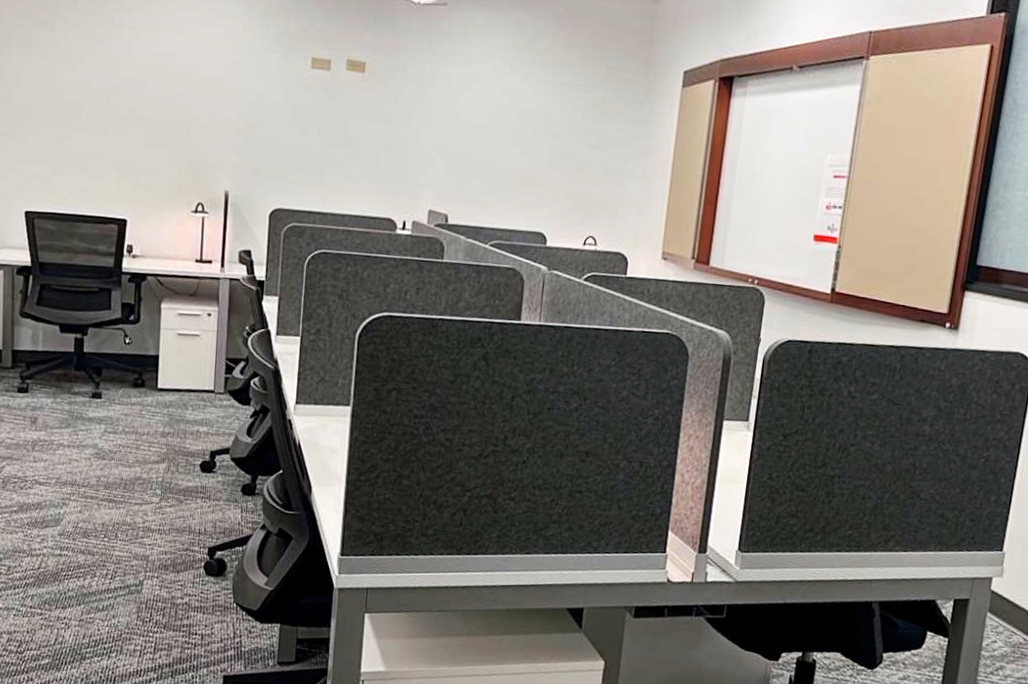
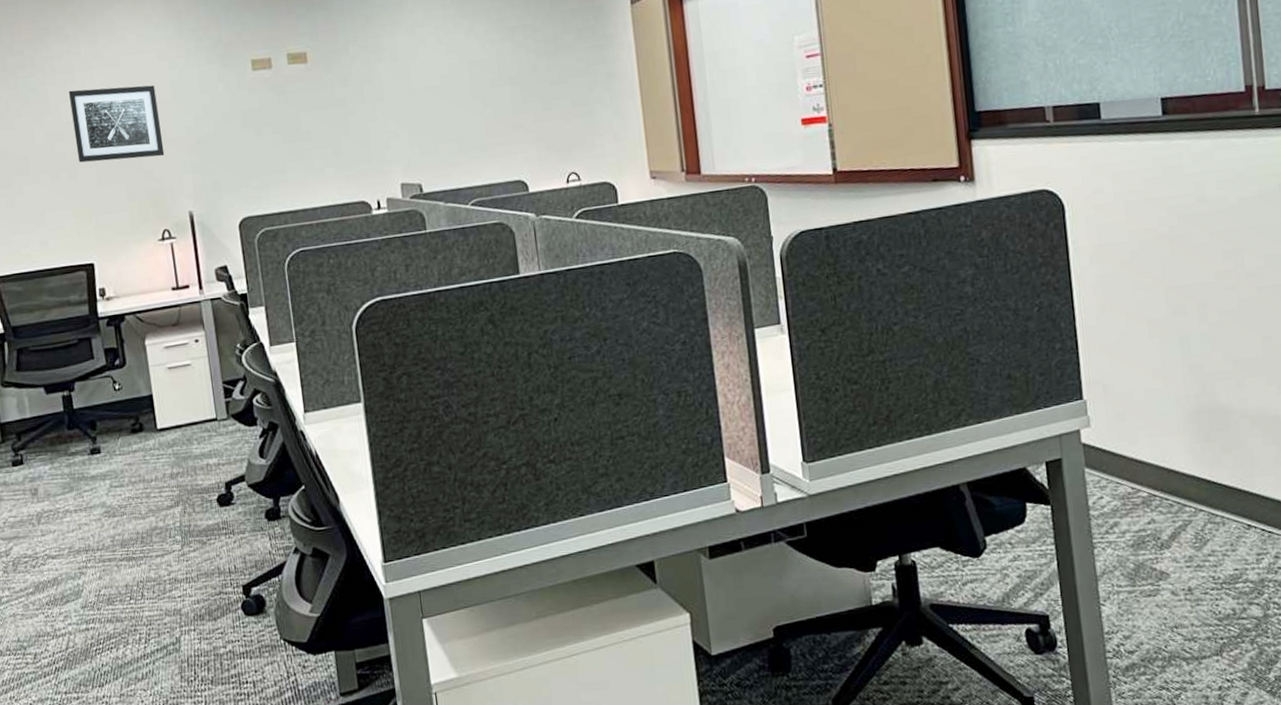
wall art: none [130,47,216,132] -> present [68,85,165,163]

